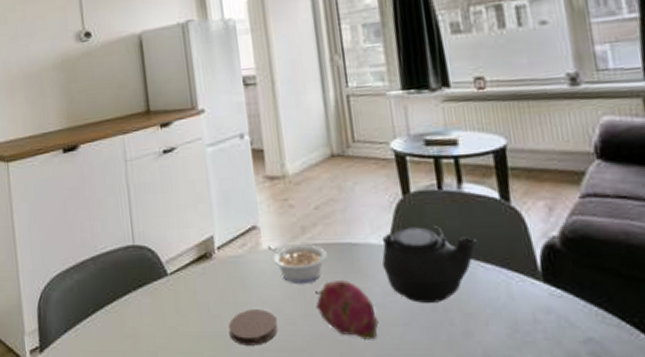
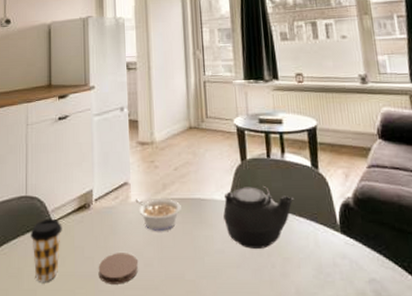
coffee cup: none [143,270,181,343] -> present [30,218,62,282]
fruit: present [315,279,379,340] -> none [170,228,218,280]

